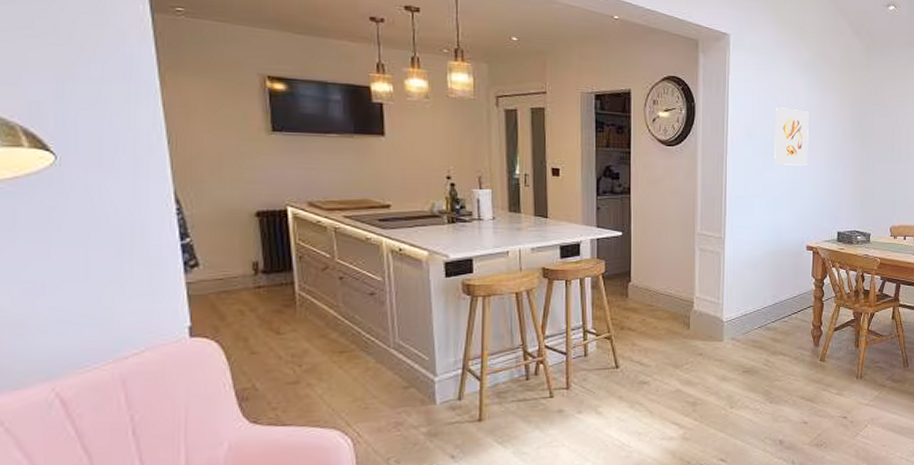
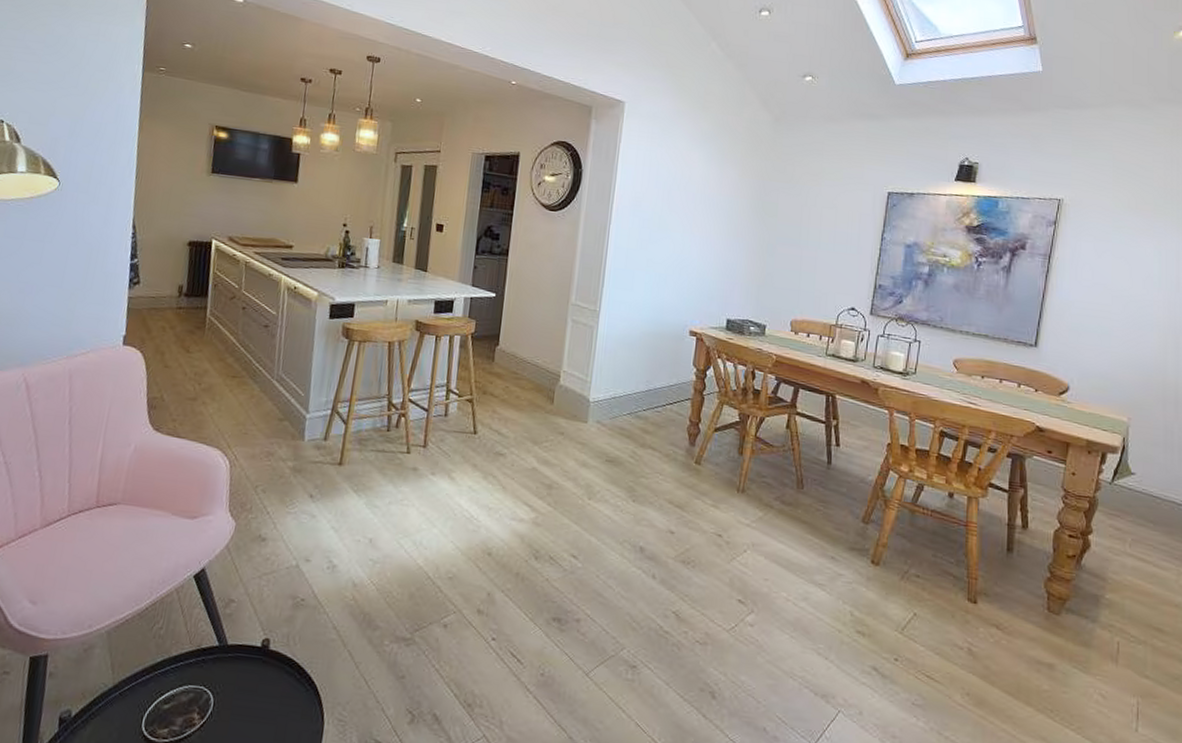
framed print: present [774,107,809,166] -> none [661,178,704,243]

